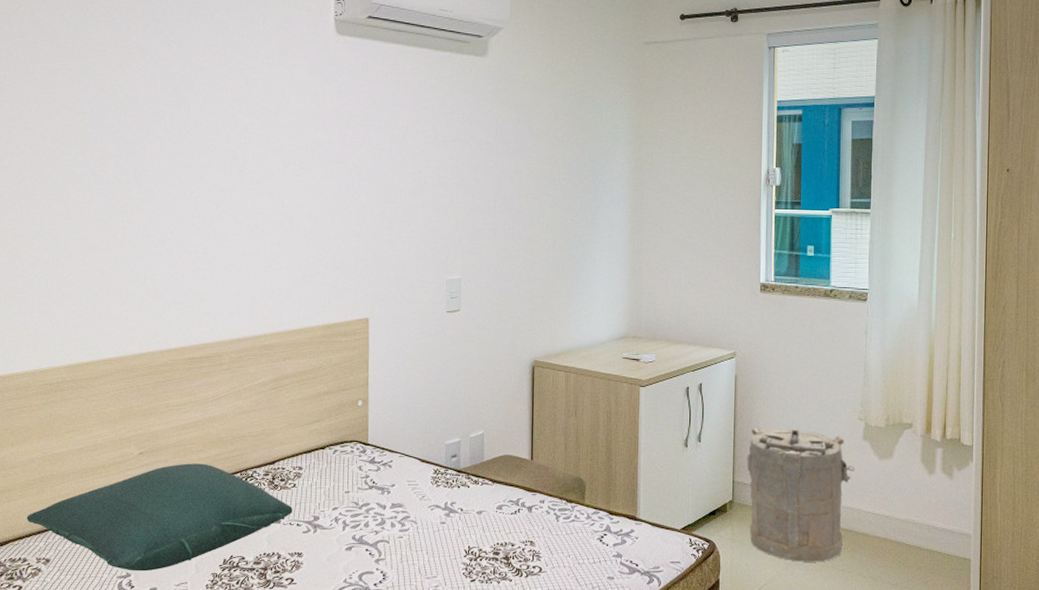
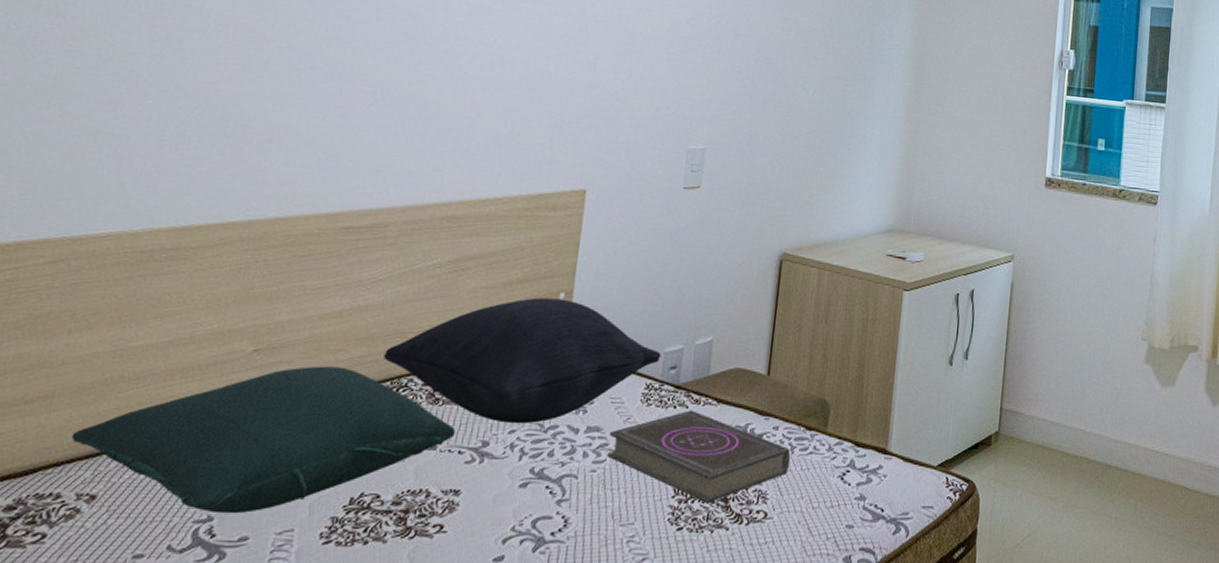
pillow: none [233,405,443,503] -> present [383,297,662,424]
book: none [410,489,557,561] -> present [607,410,791,504]
laundry hamper: present [747,426,856,562] -> none [1015,343,1136,509]

